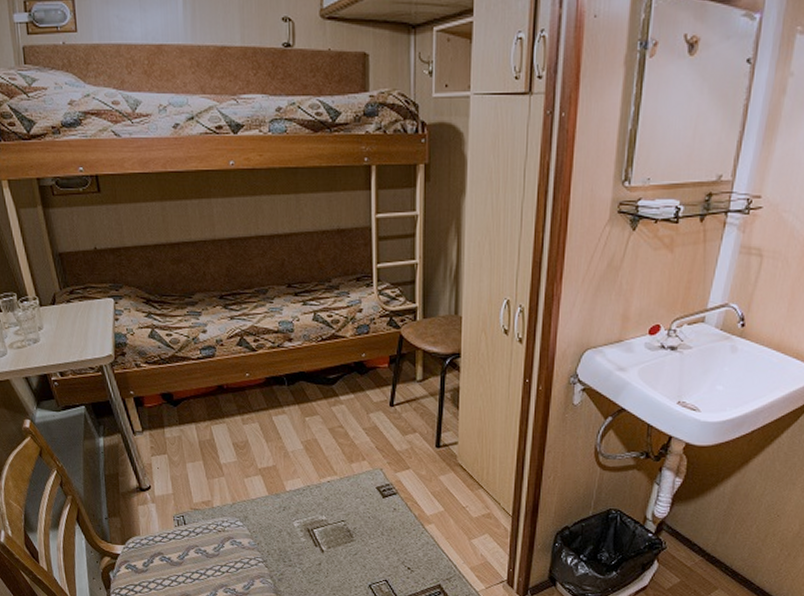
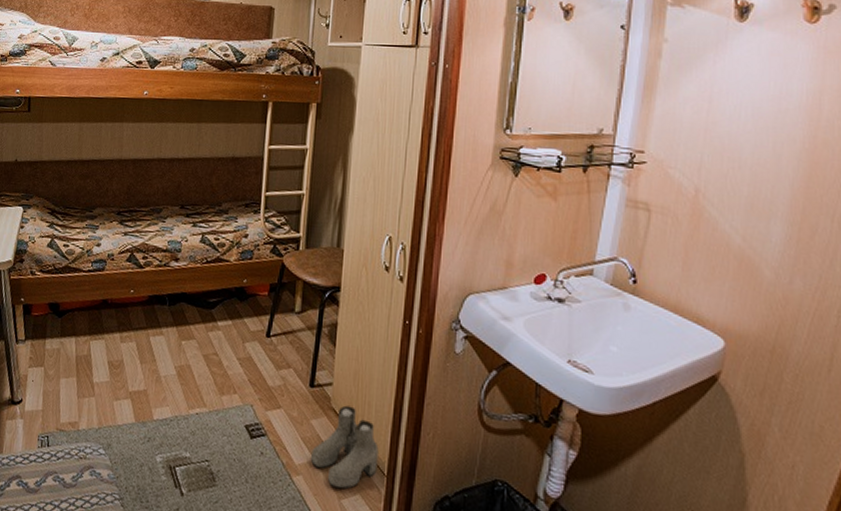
boots: none [440,460,504,531] -> present [310,405,379,489]

